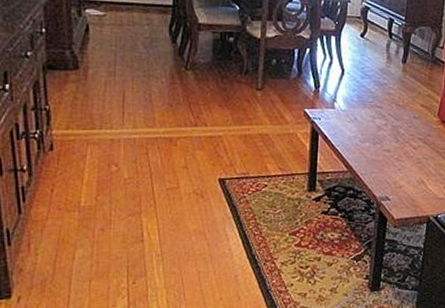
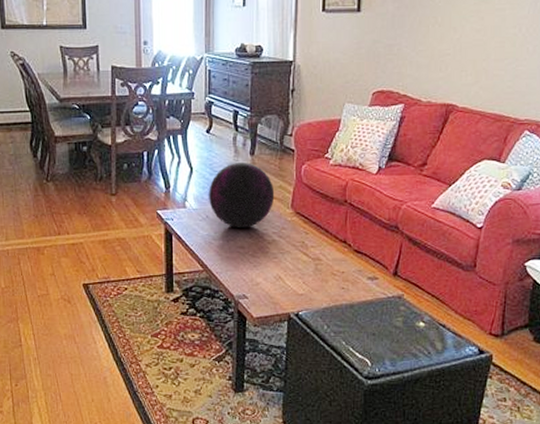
decorative orb: none [358,69,423,133] -> present [209,162,275,229]

